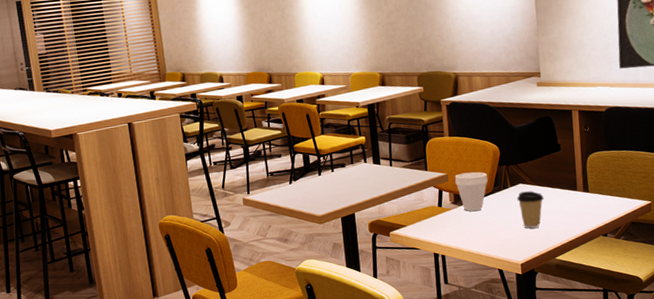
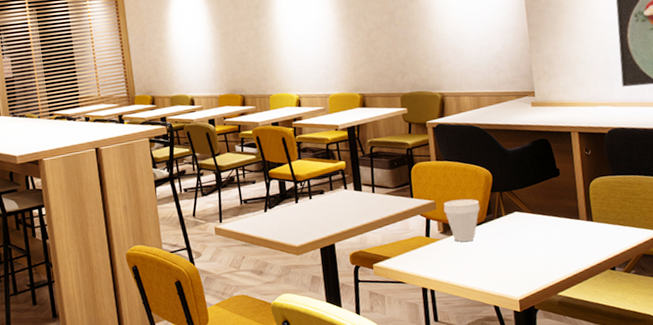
coffee cup: present [517,191,544,229] -> none [513,219,543,261]

